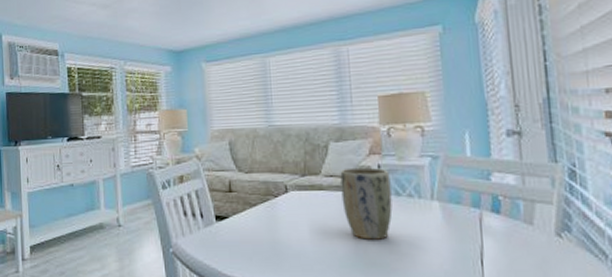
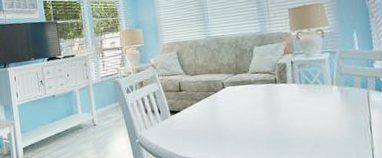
plant pot: present [340,167,393,240] -> none [263,64,304,119]

